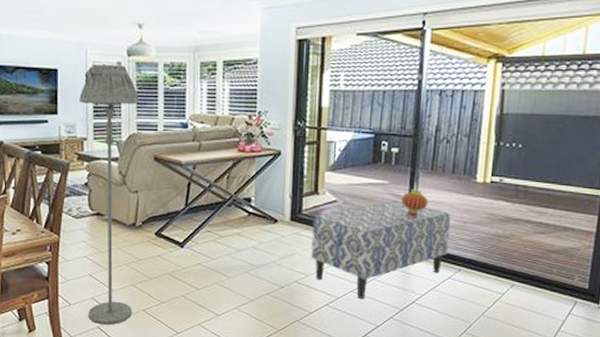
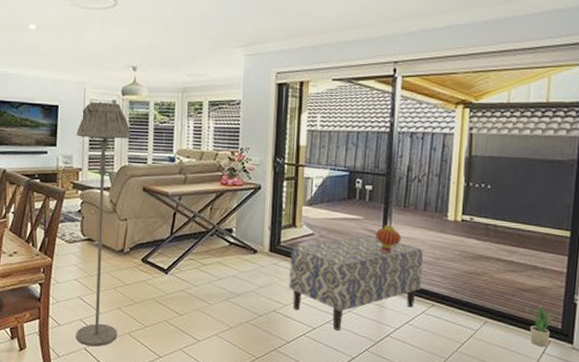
potted plant: none [556,264,583,308] -> present [530,303,555,348]

